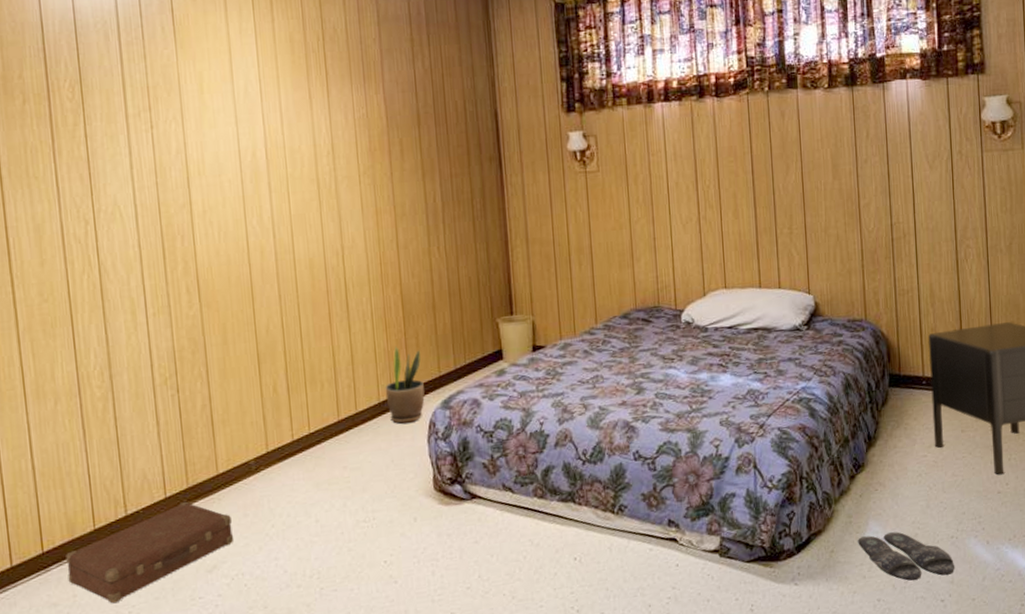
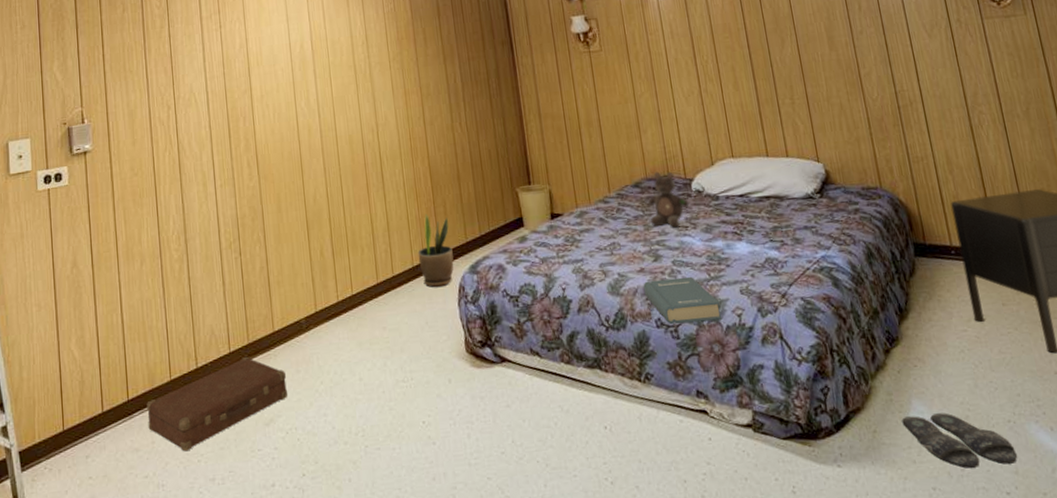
hardback book: none [624,409,699,457] -> present [643,276,721,325]
stuffed animal: none [635,302,677,360] -> present [647,171,690,228]

